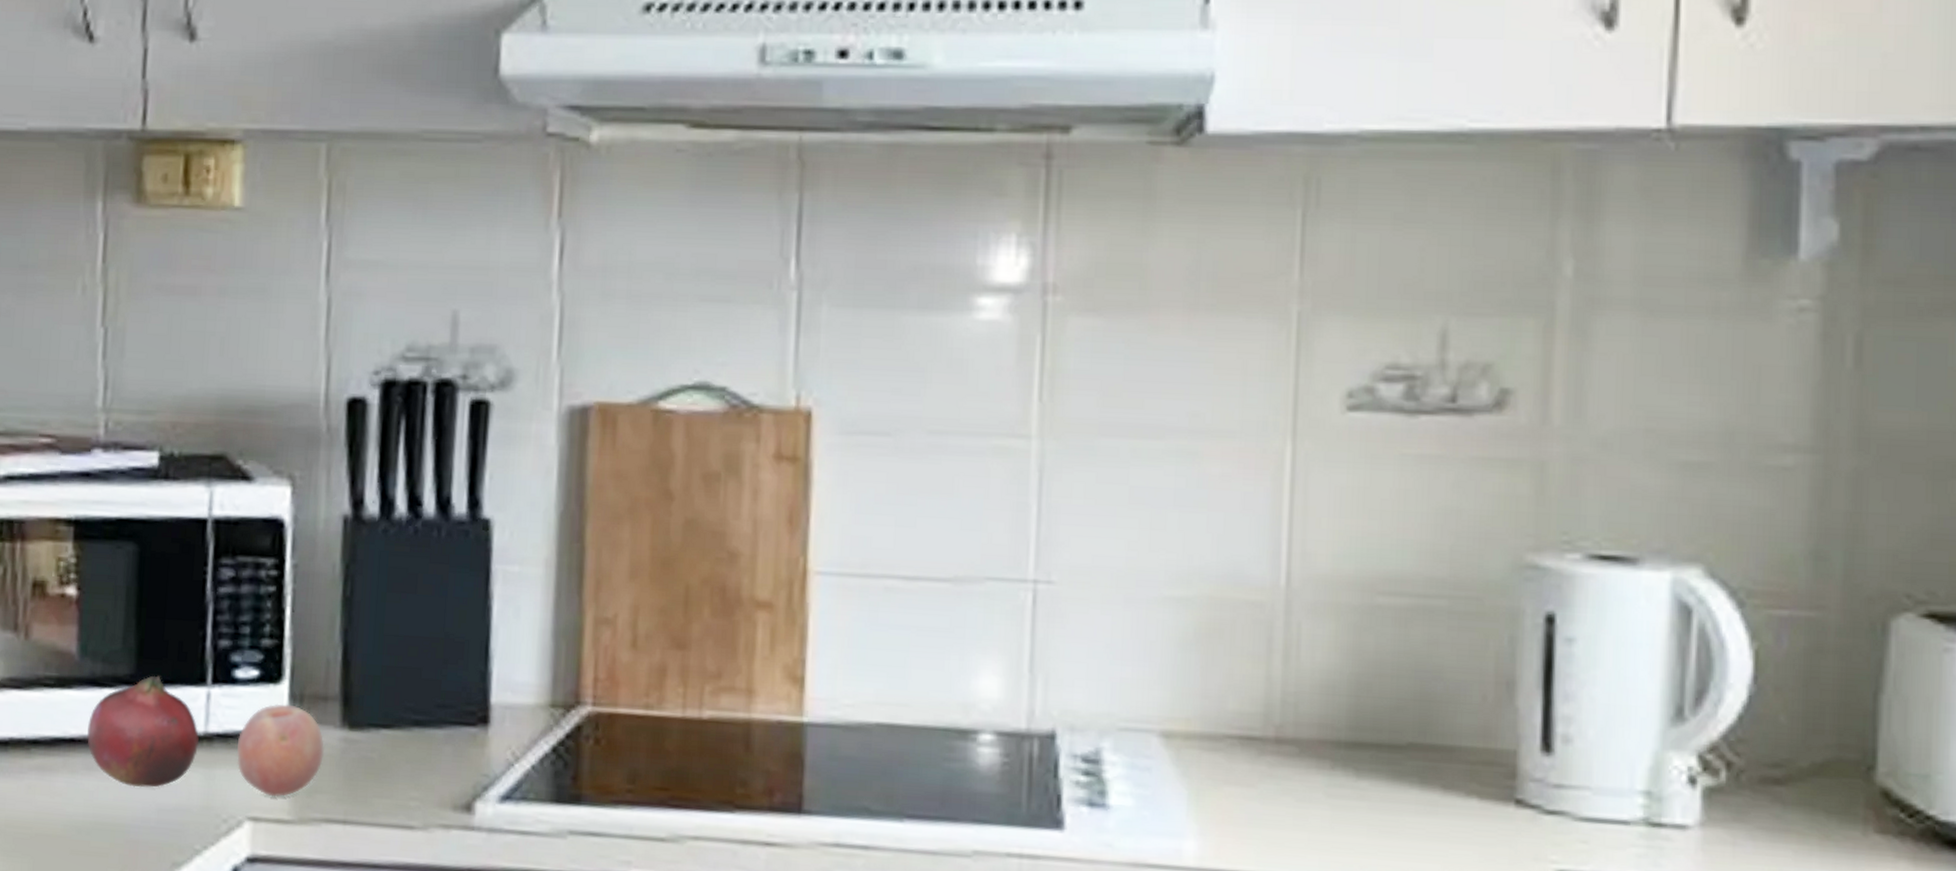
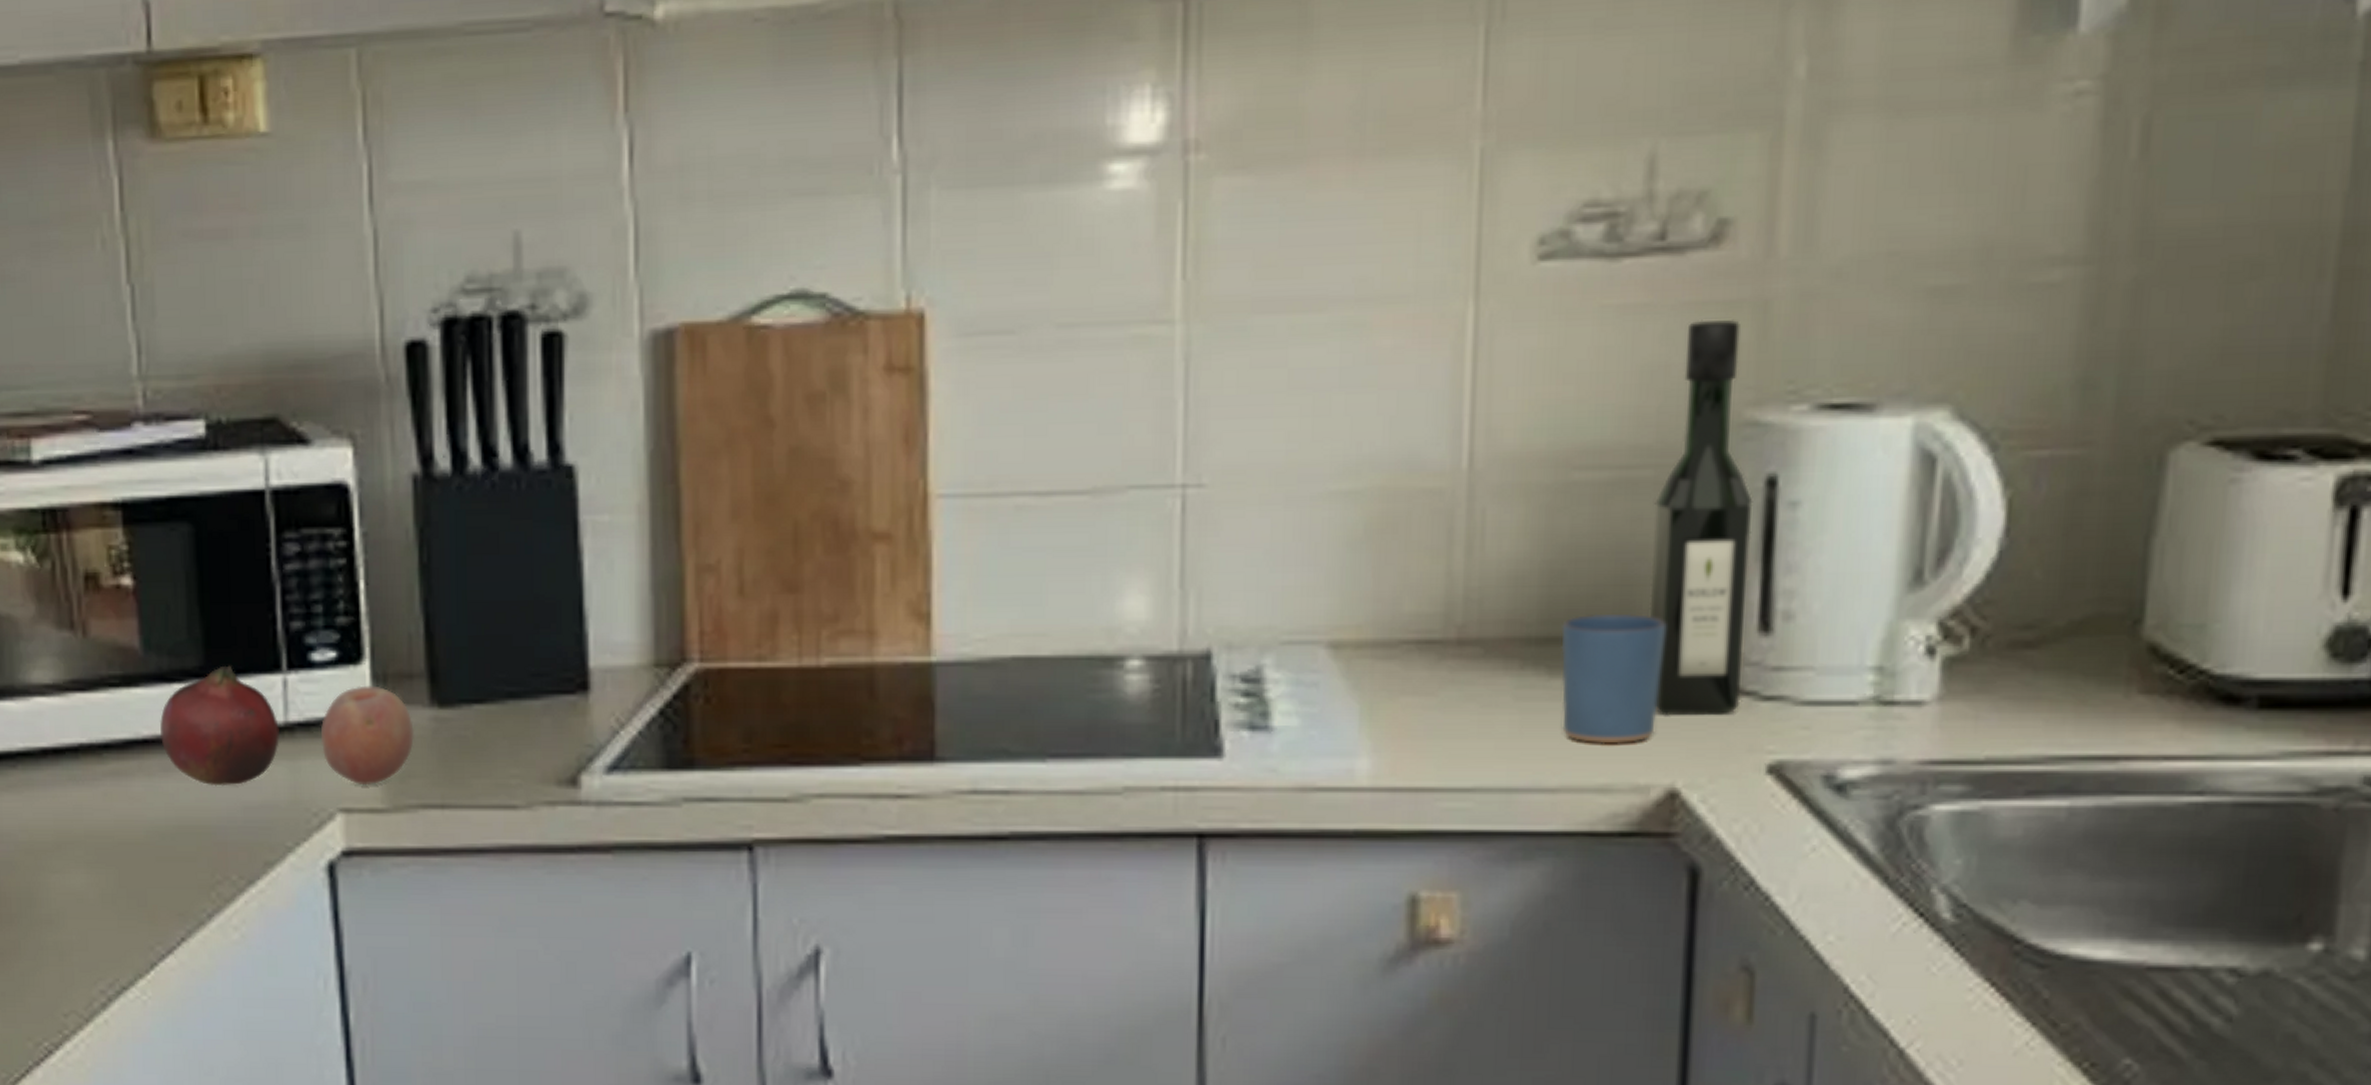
mug: none [1367,724,1459,844] -> present [1561,613,1665,744]
bottle: none [1445,473,1535,823] -> present [1649,319,1753,714]

